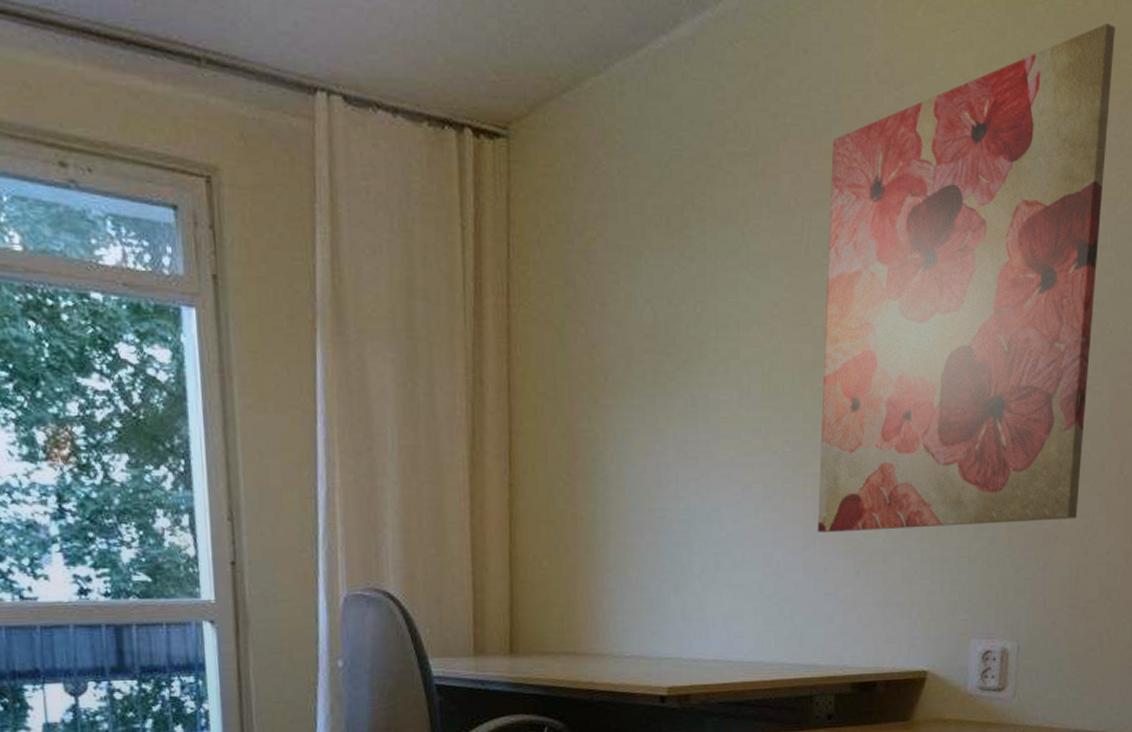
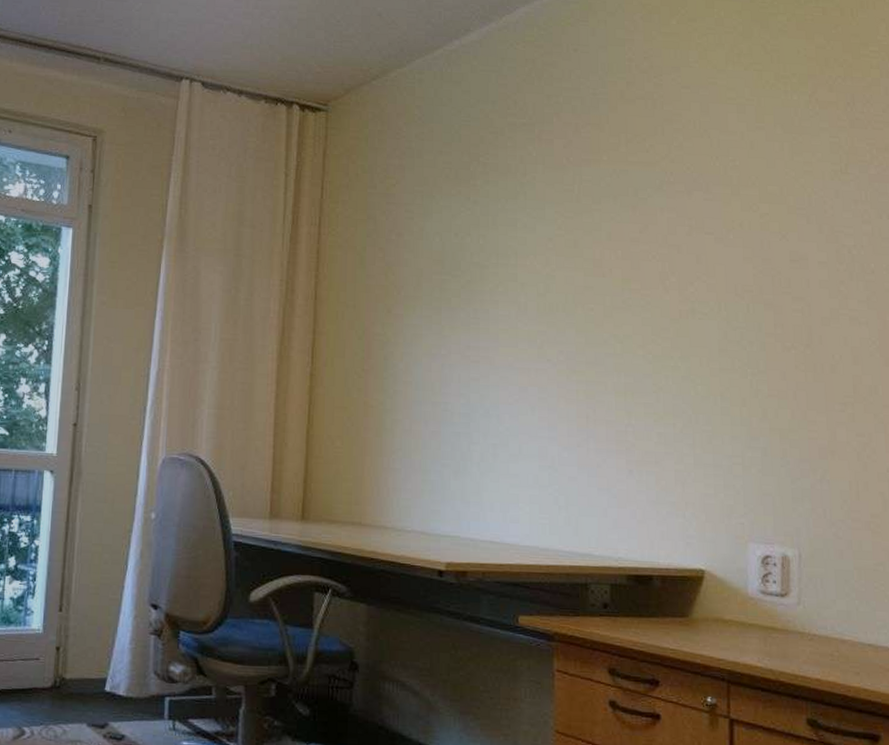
wall art: present [817,23,1115,533] -> none [590,28,854,437]

